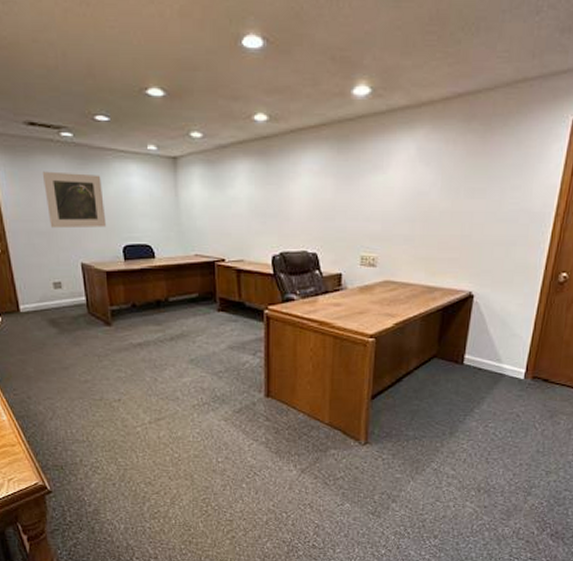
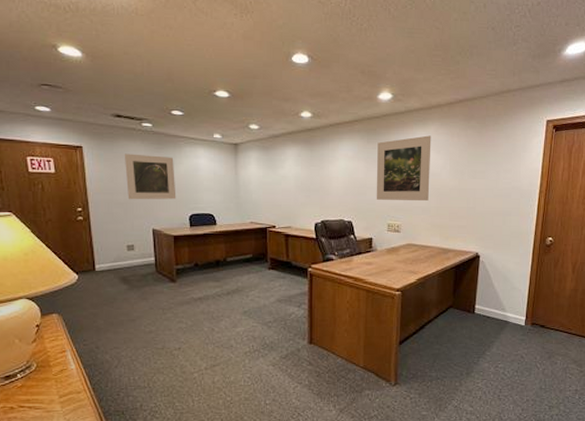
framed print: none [347,142,420,227] -> present [376,135,432,200]

